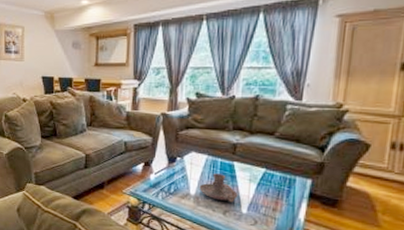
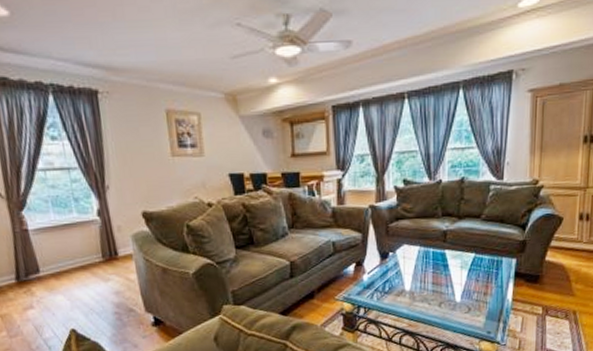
candle holder: present [199,173,238,203] -> none [413,264,451,293]

